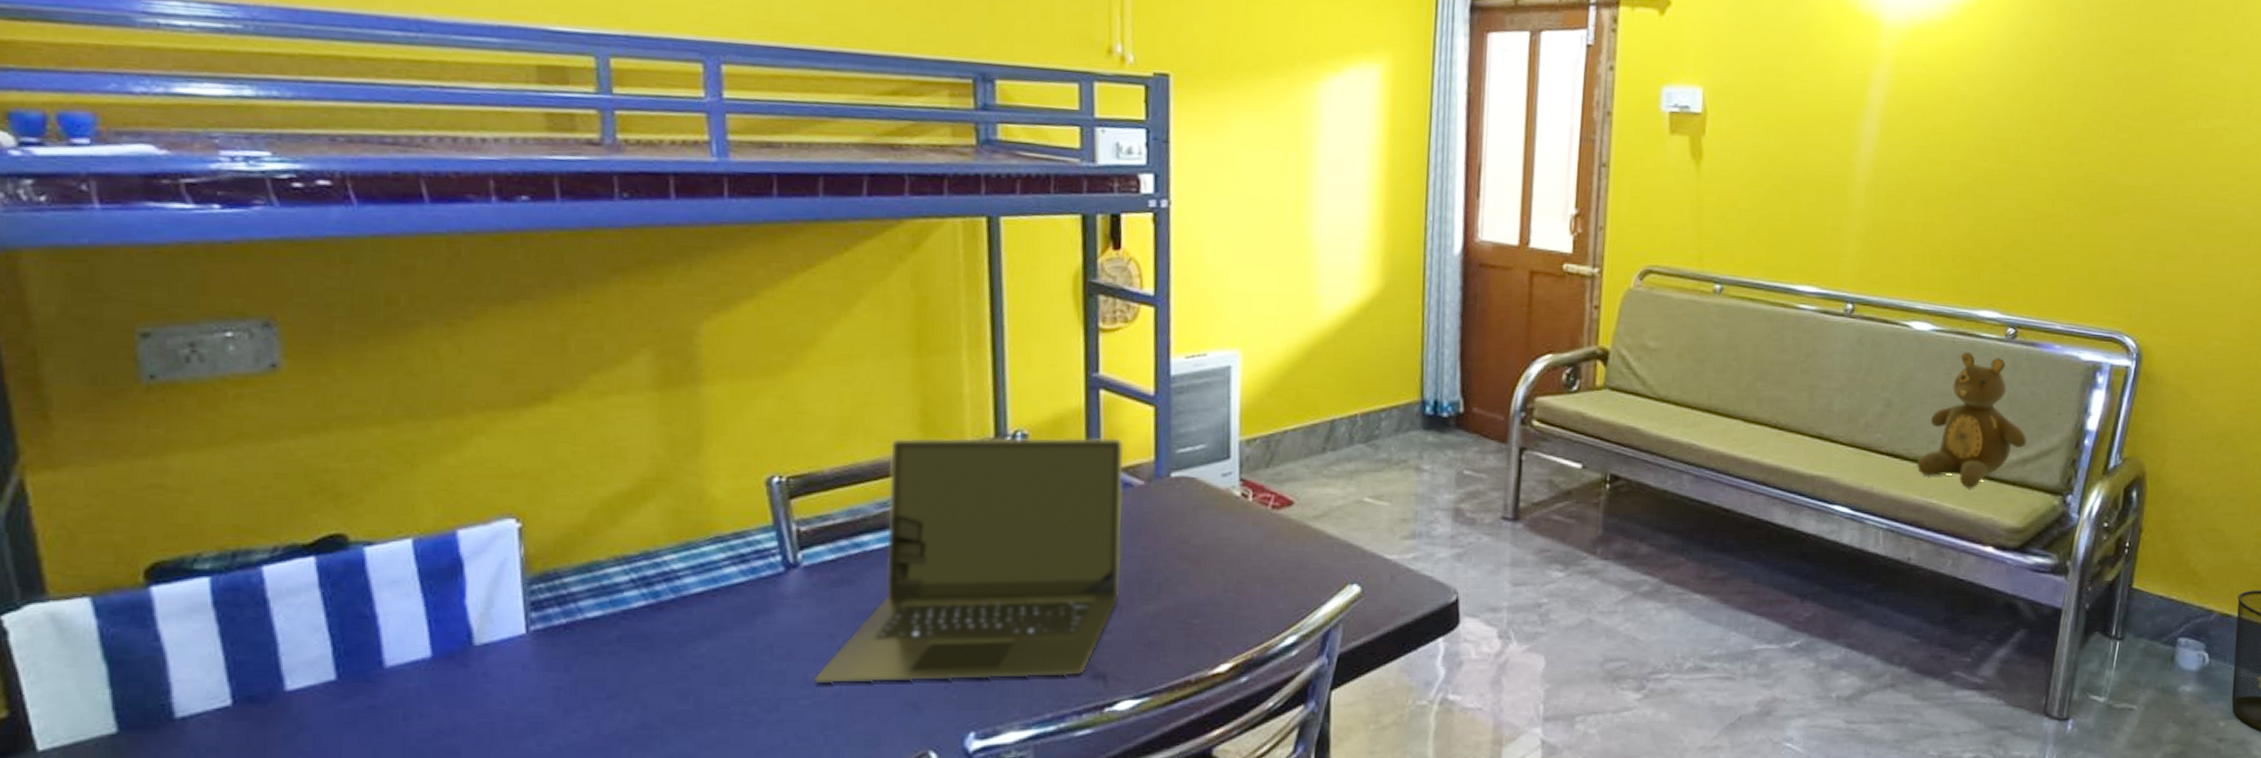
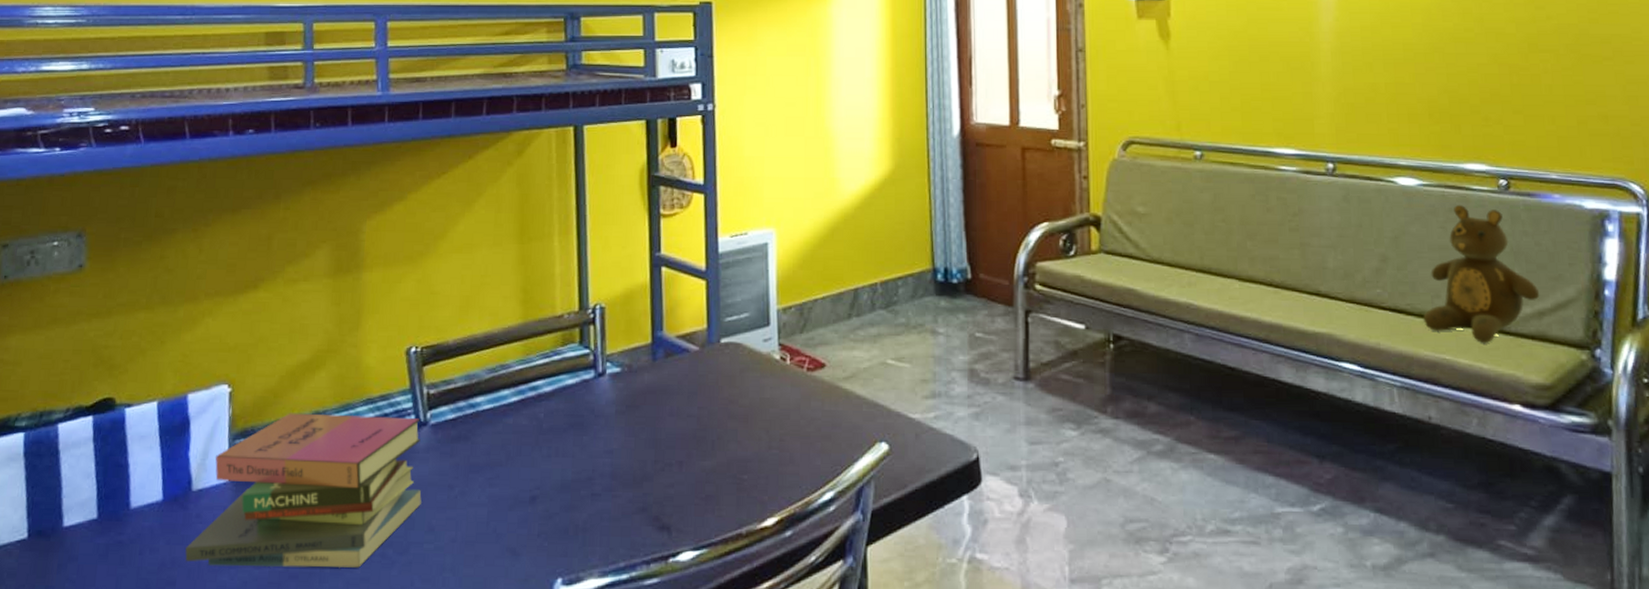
books: none [471,553,794,731] -> present [185,413,422,568]
laptop: present [814,437,1124,684] -> none [436,308,682,530]

